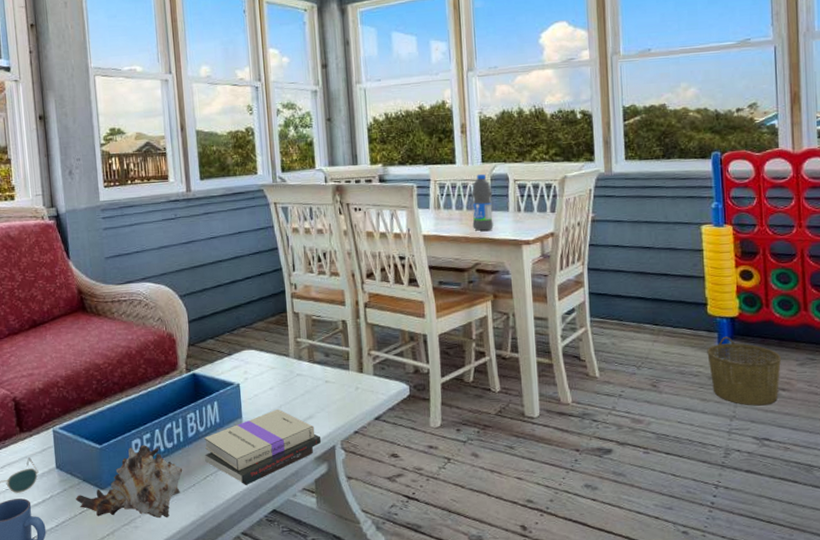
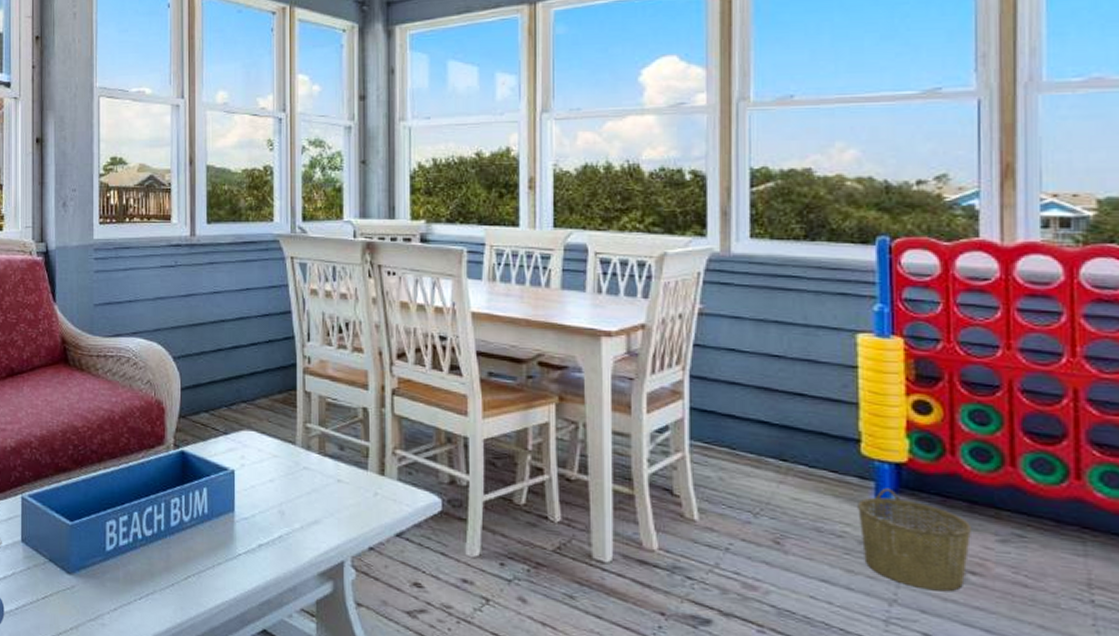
seashell: present [76,445,183,519] -> none [40,528,161,620]
books: present [204,408,322,485] -> none [188,506,328,595]
water bottle: present [472,173,493,231] -> none [536,241,565,314]

